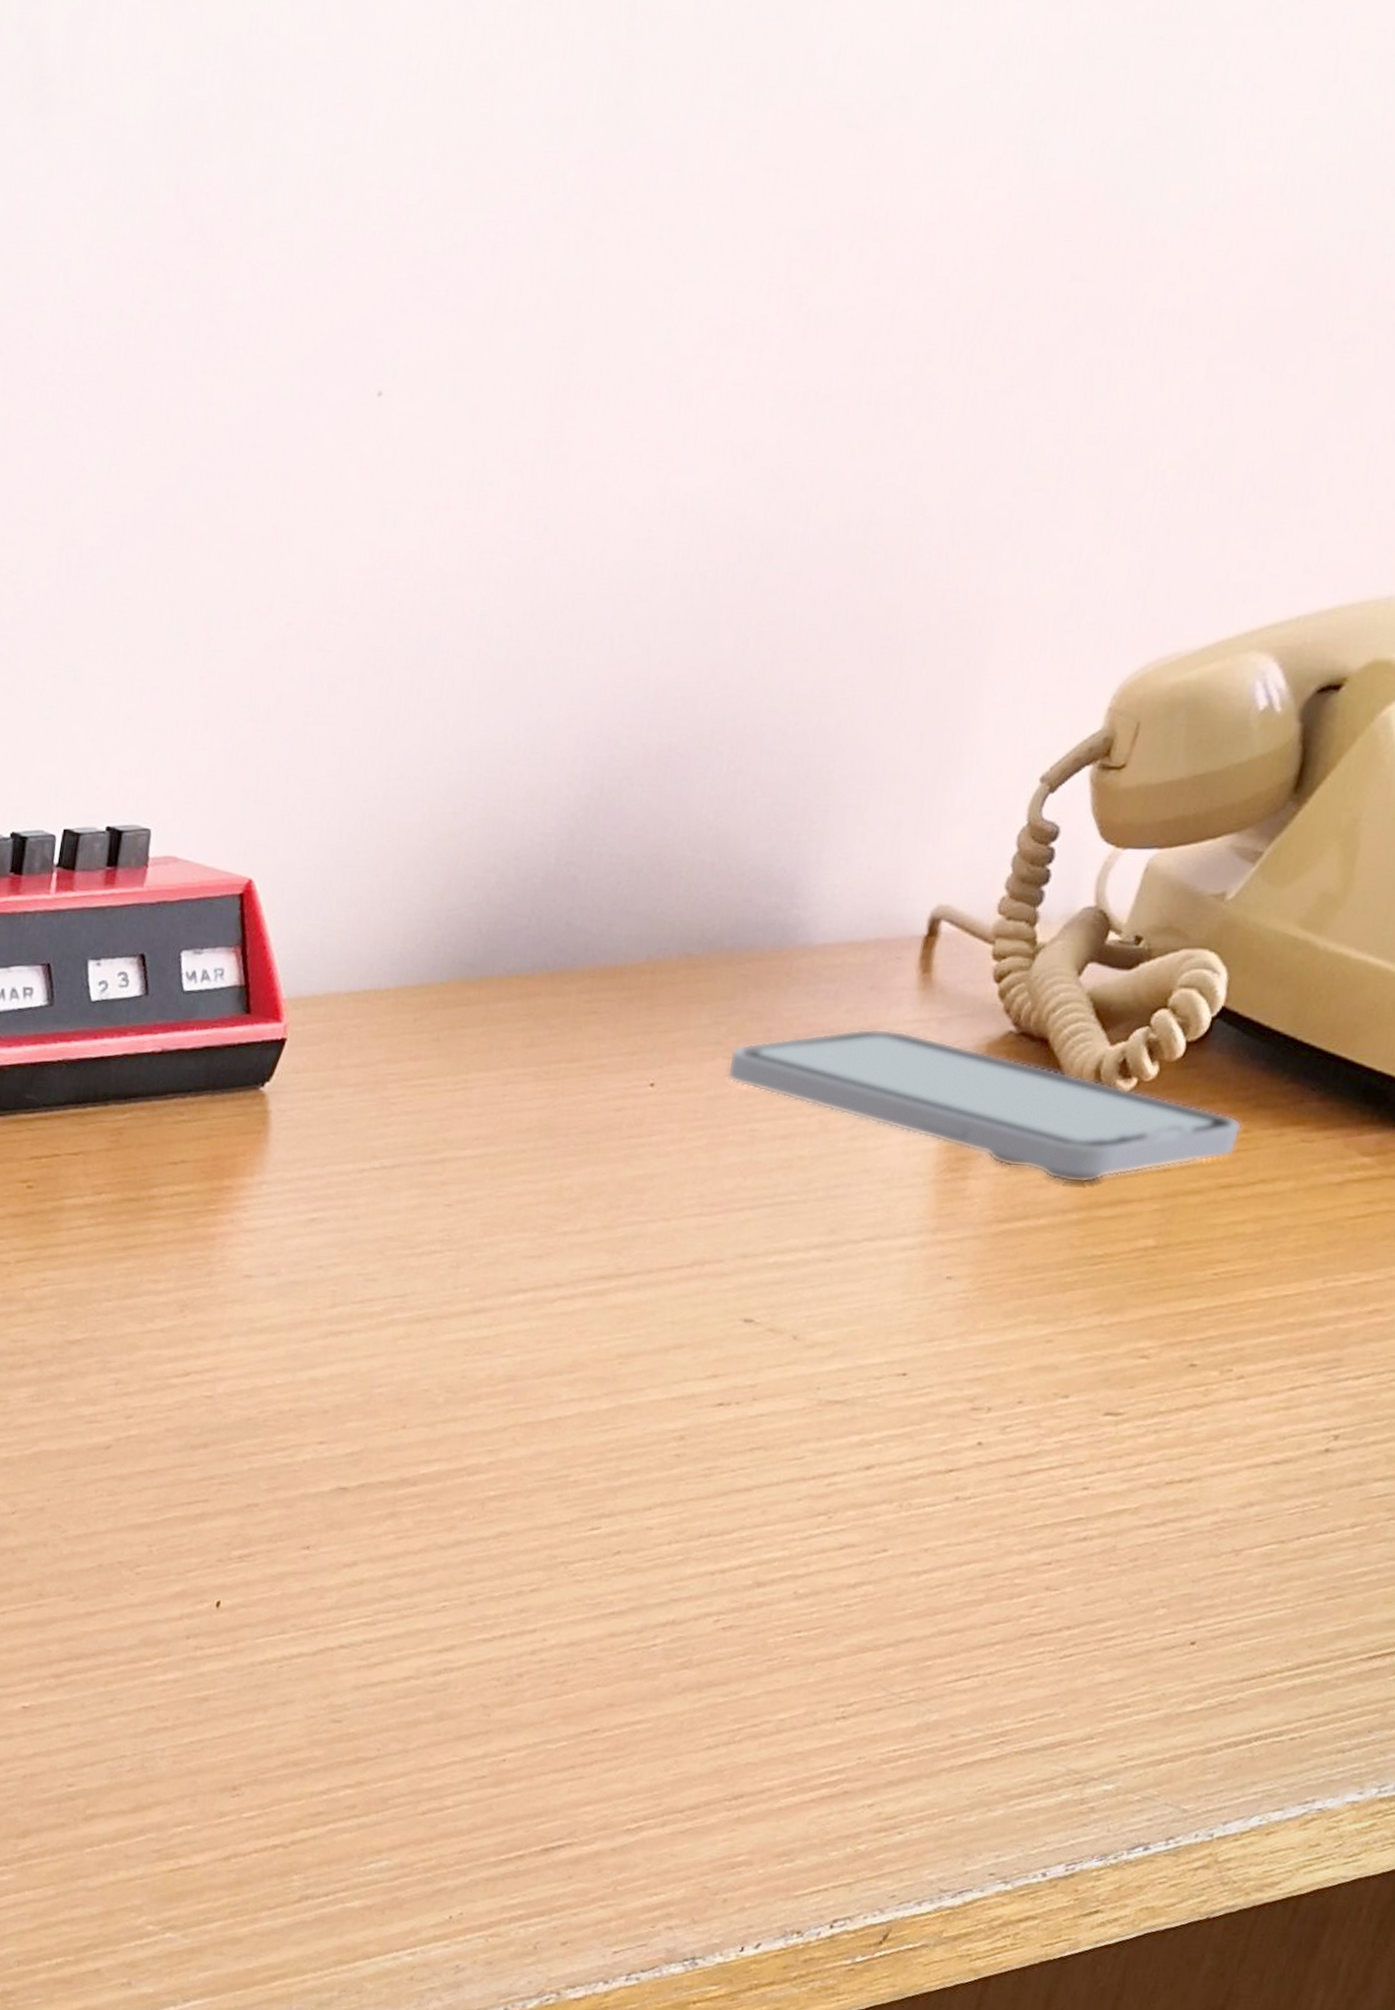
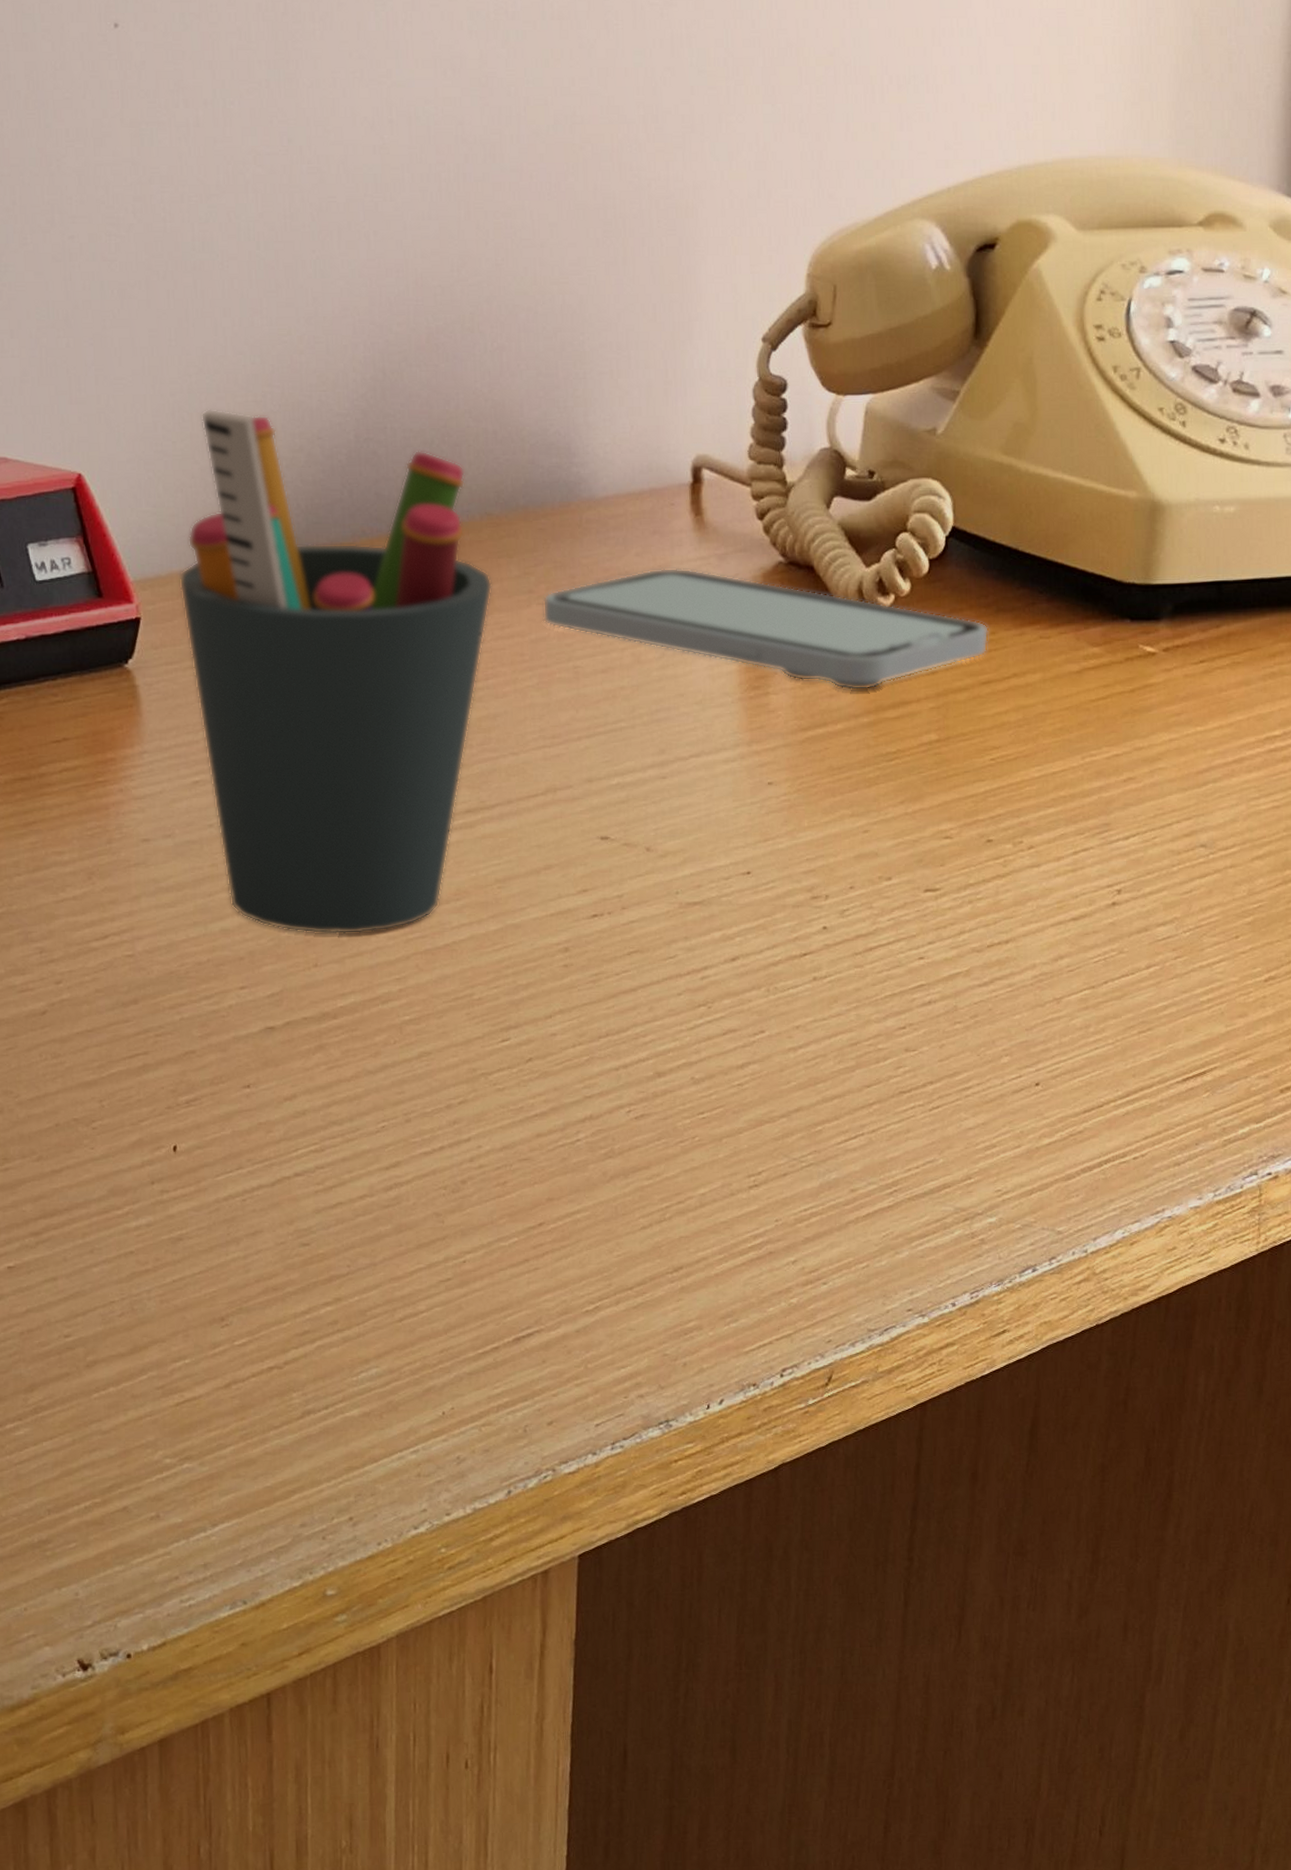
pen holder: none [325,818,678,1398] -> present [179,409,493,935]

